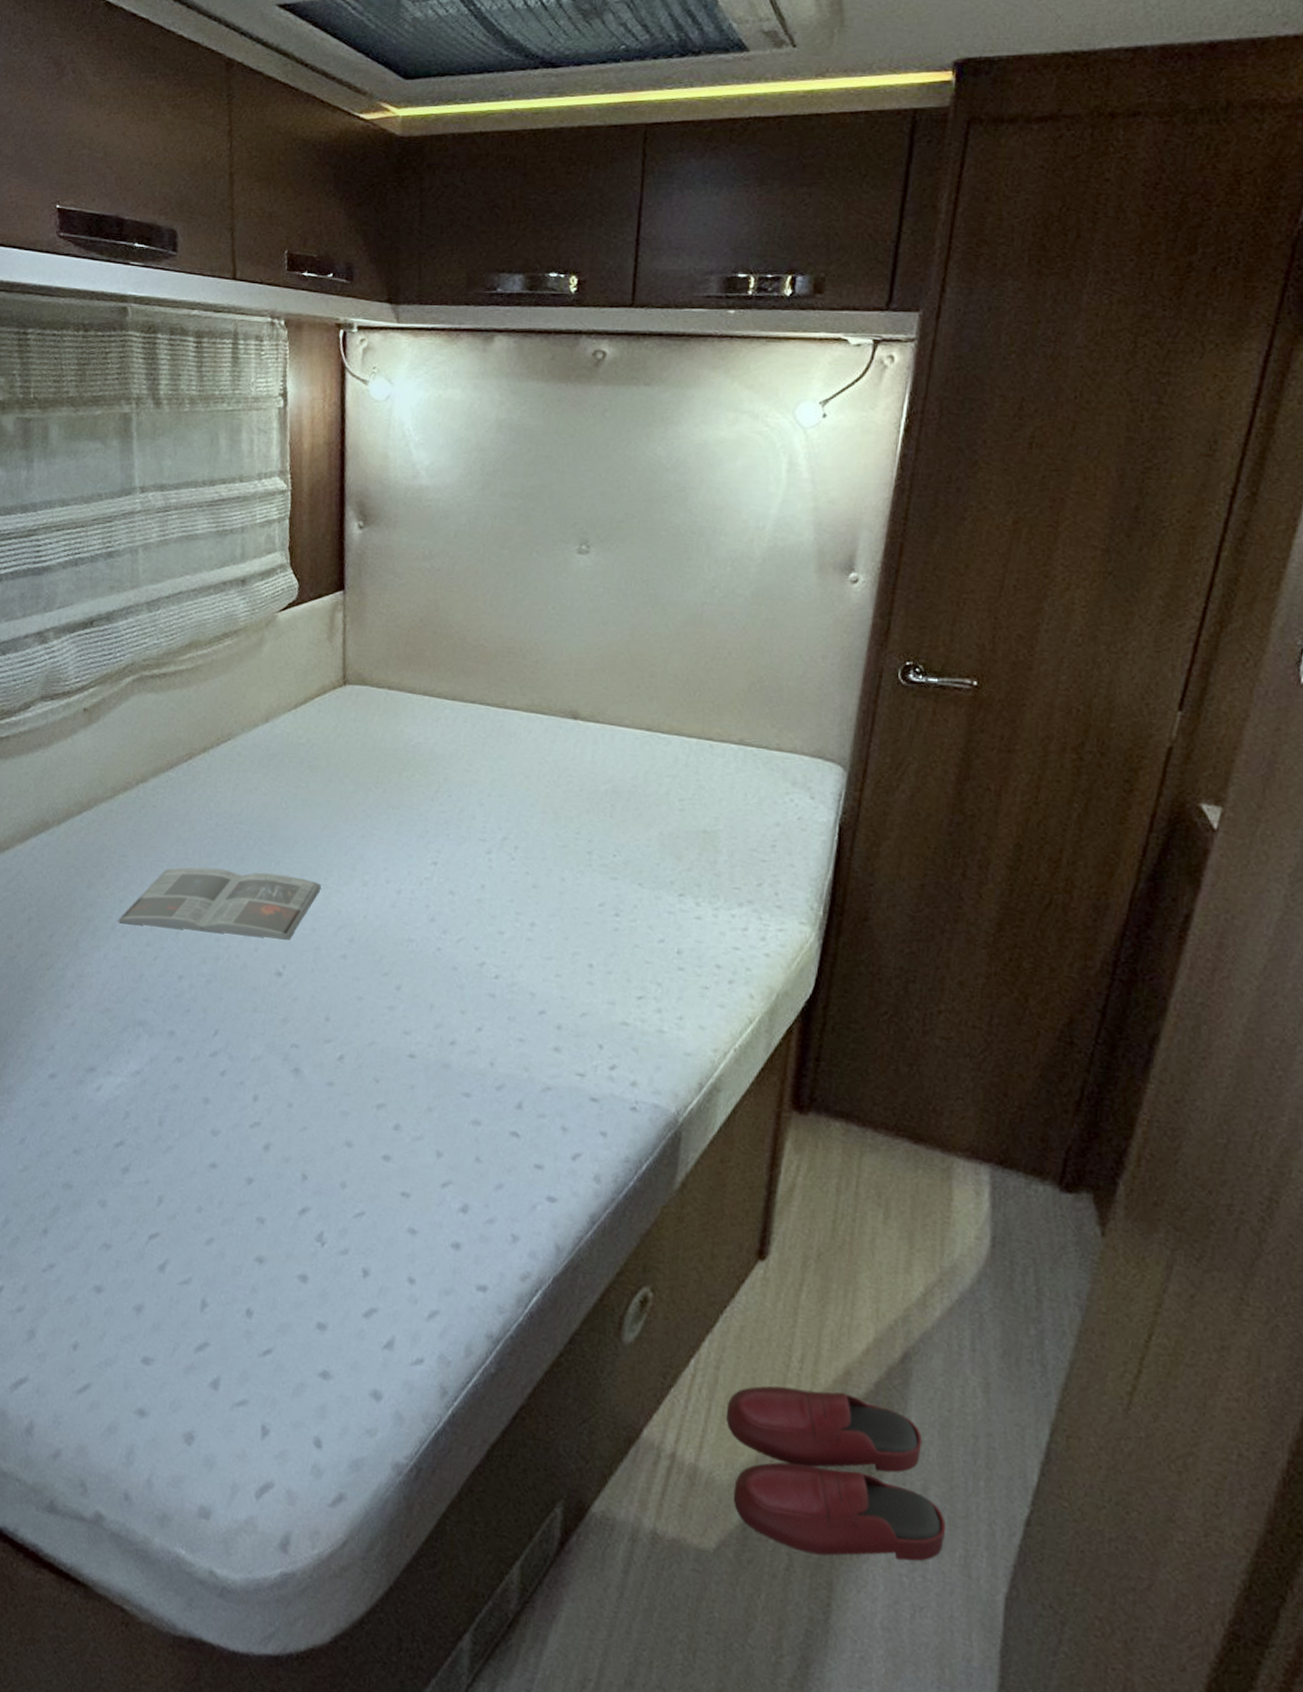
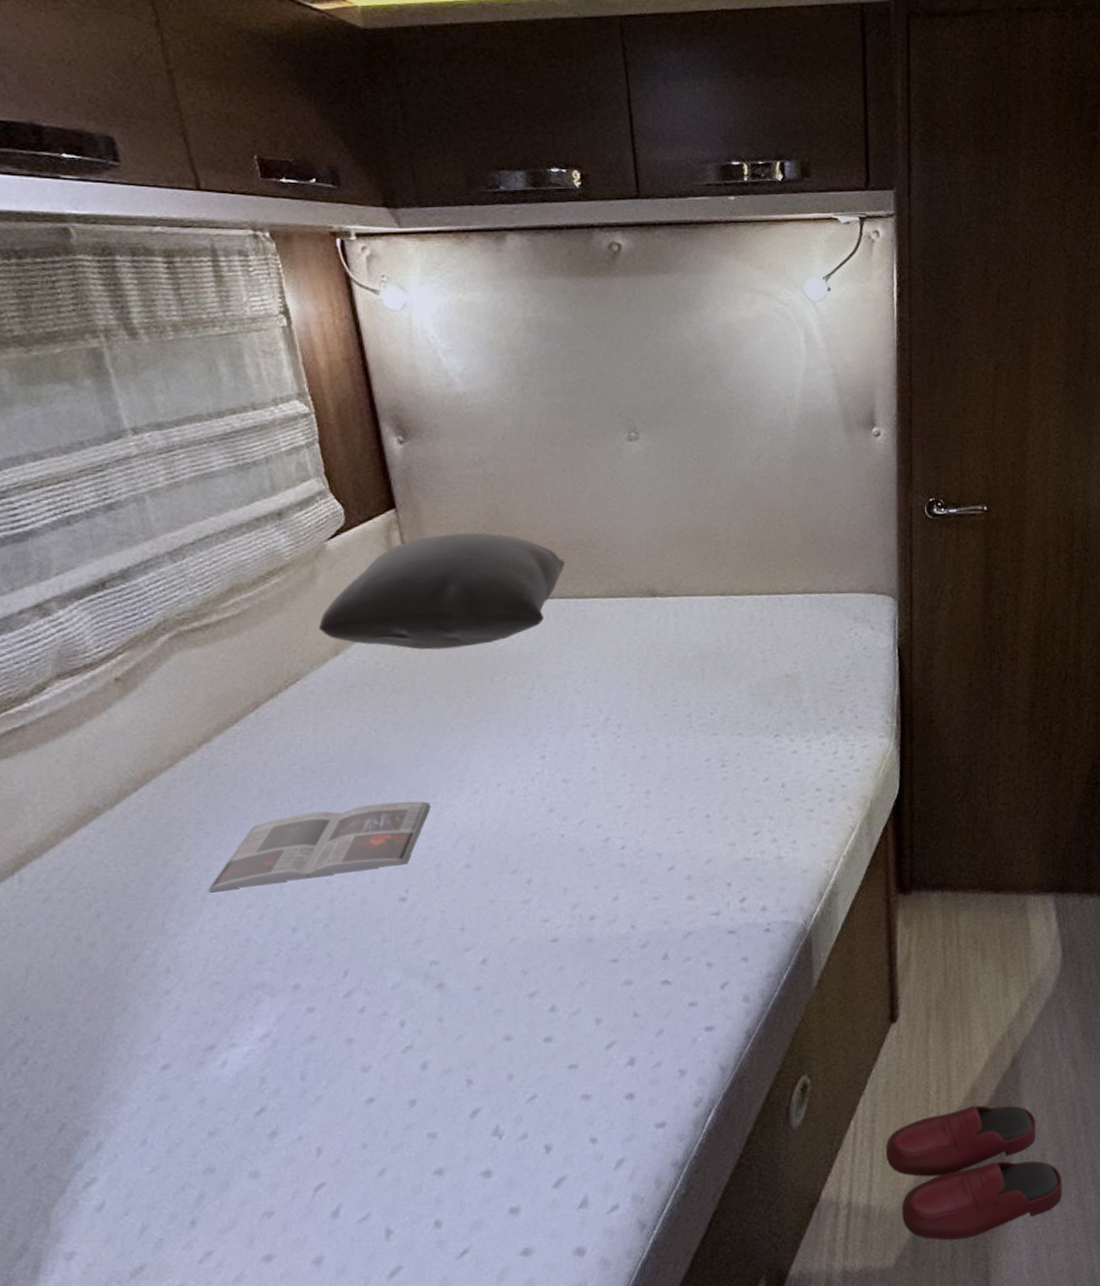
pillow: none [255,622,493,738] -> present [318,532,565,650]

